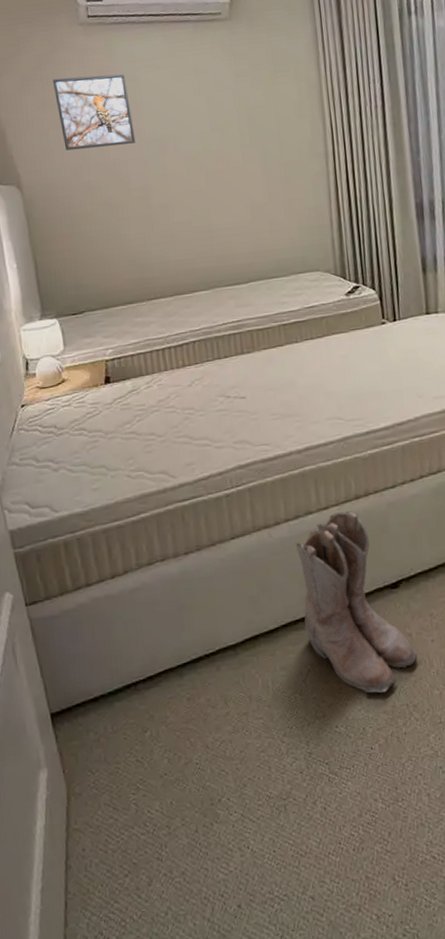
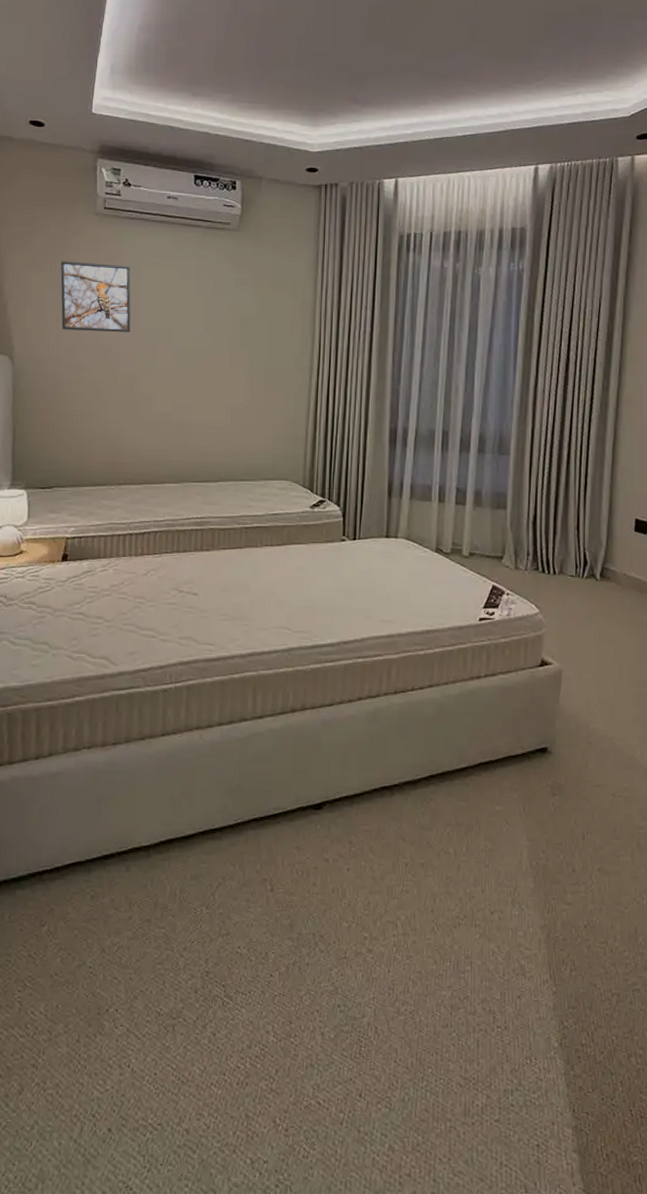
boots: present [295,511,418,693] -> none [222,723,331,917]

